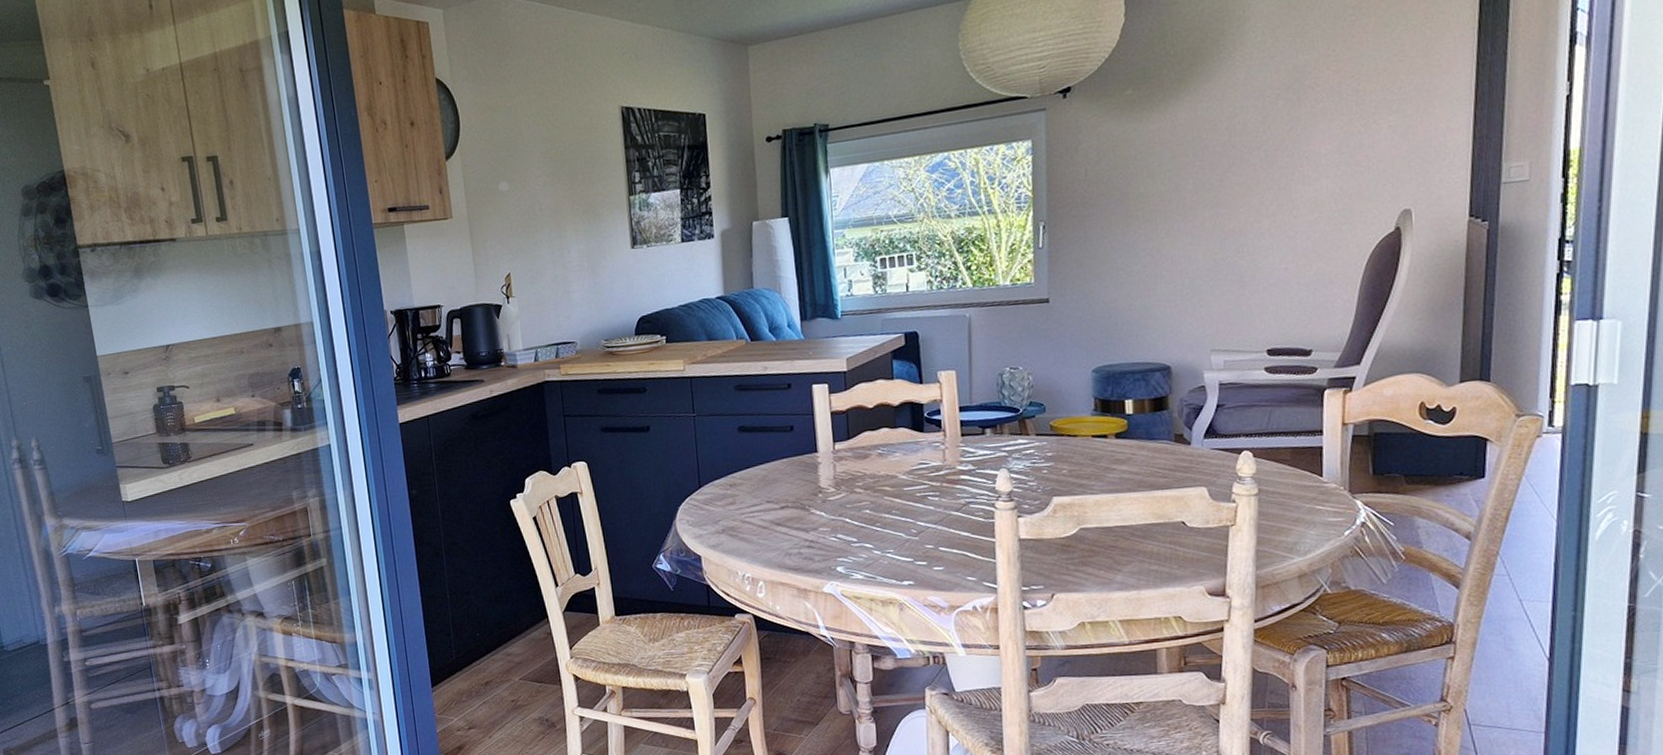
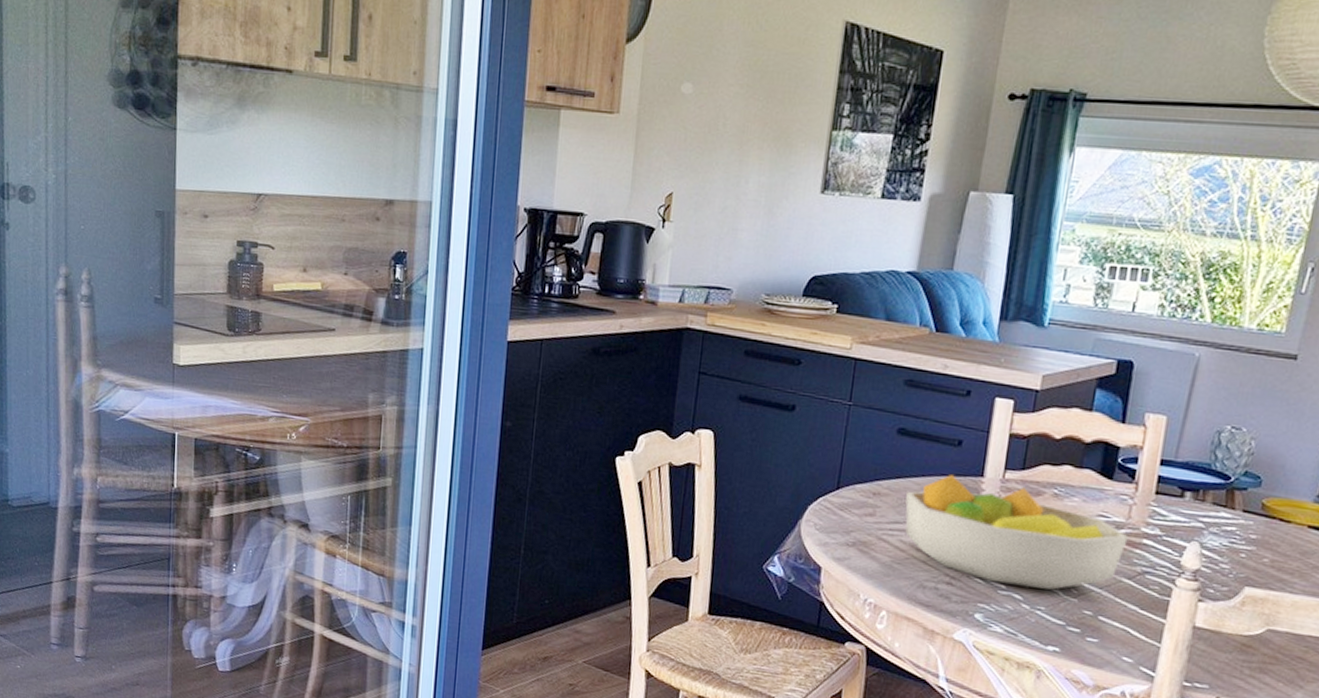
fruit bowl: none [757,454,948,538] -> present [905,475,1128,590]

